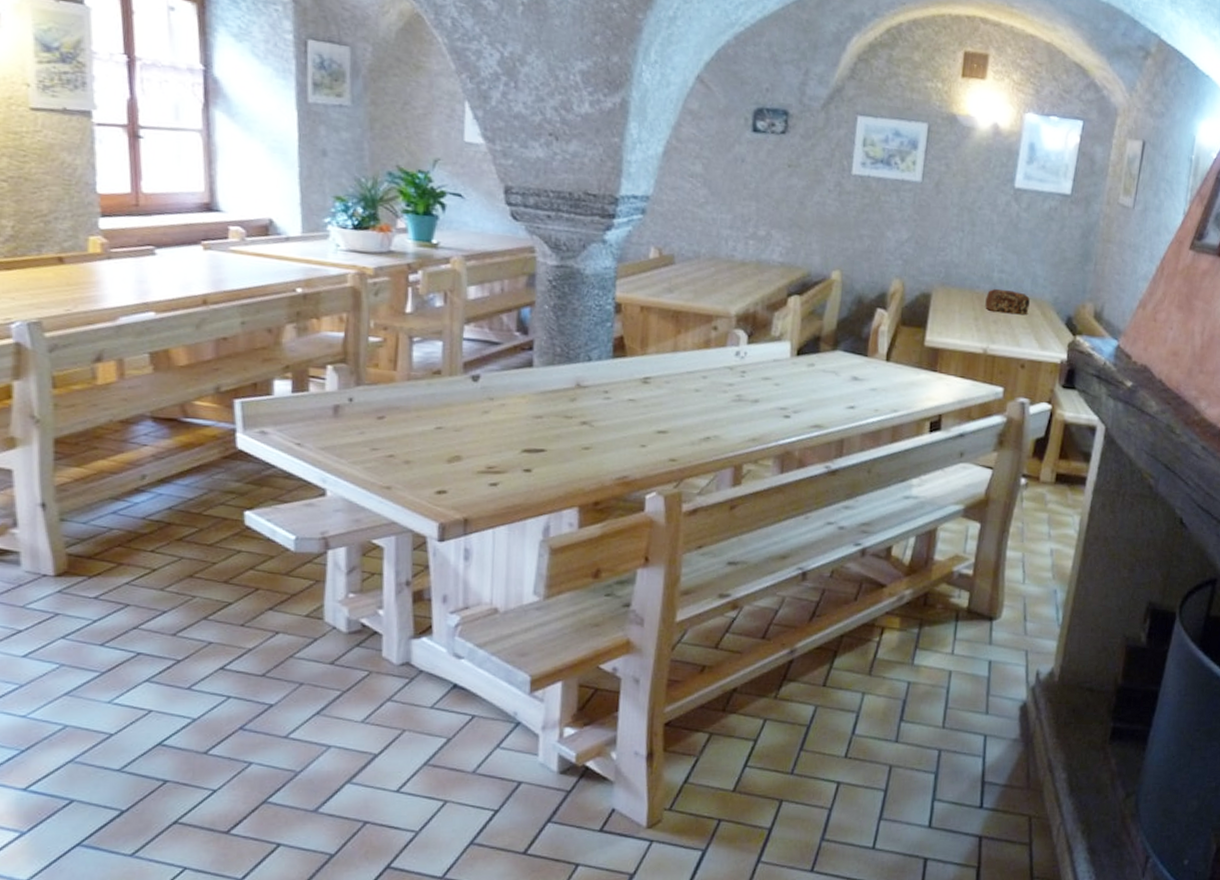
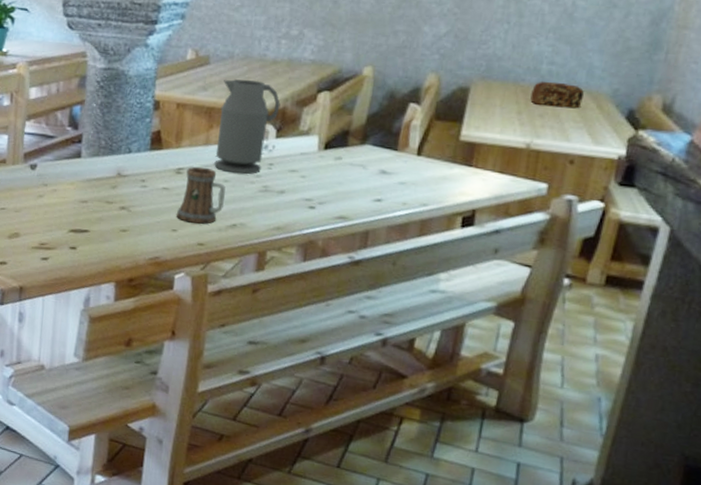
beer mug: none [644,375,698,439] -> present [176,166,226,225]
water jug: none [684,281,751,383] -> present [214,79,281,174]

